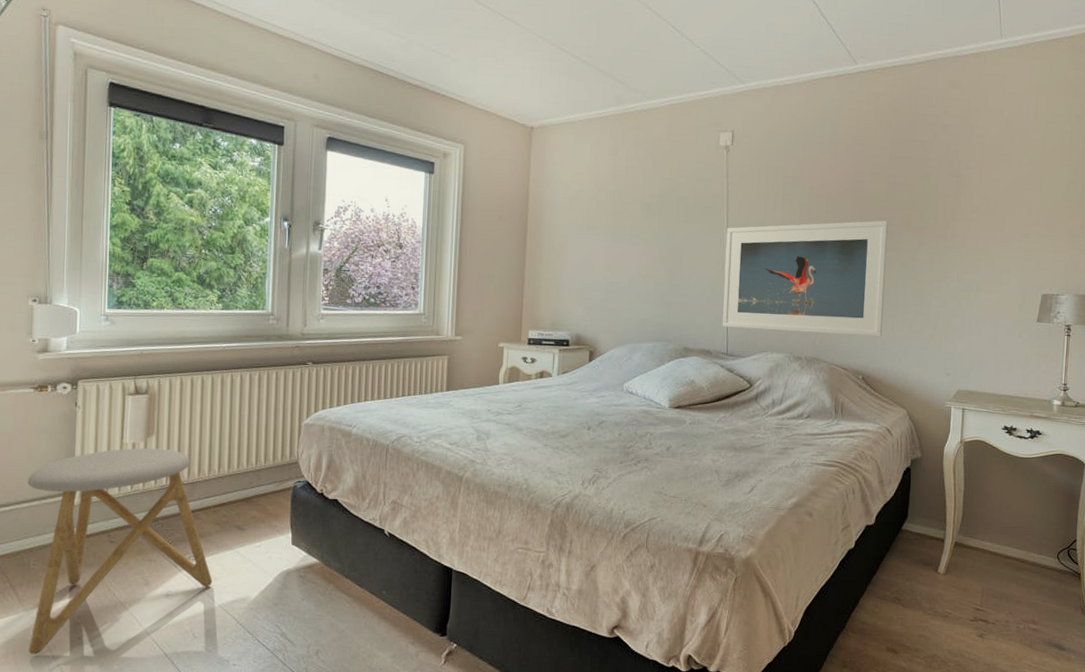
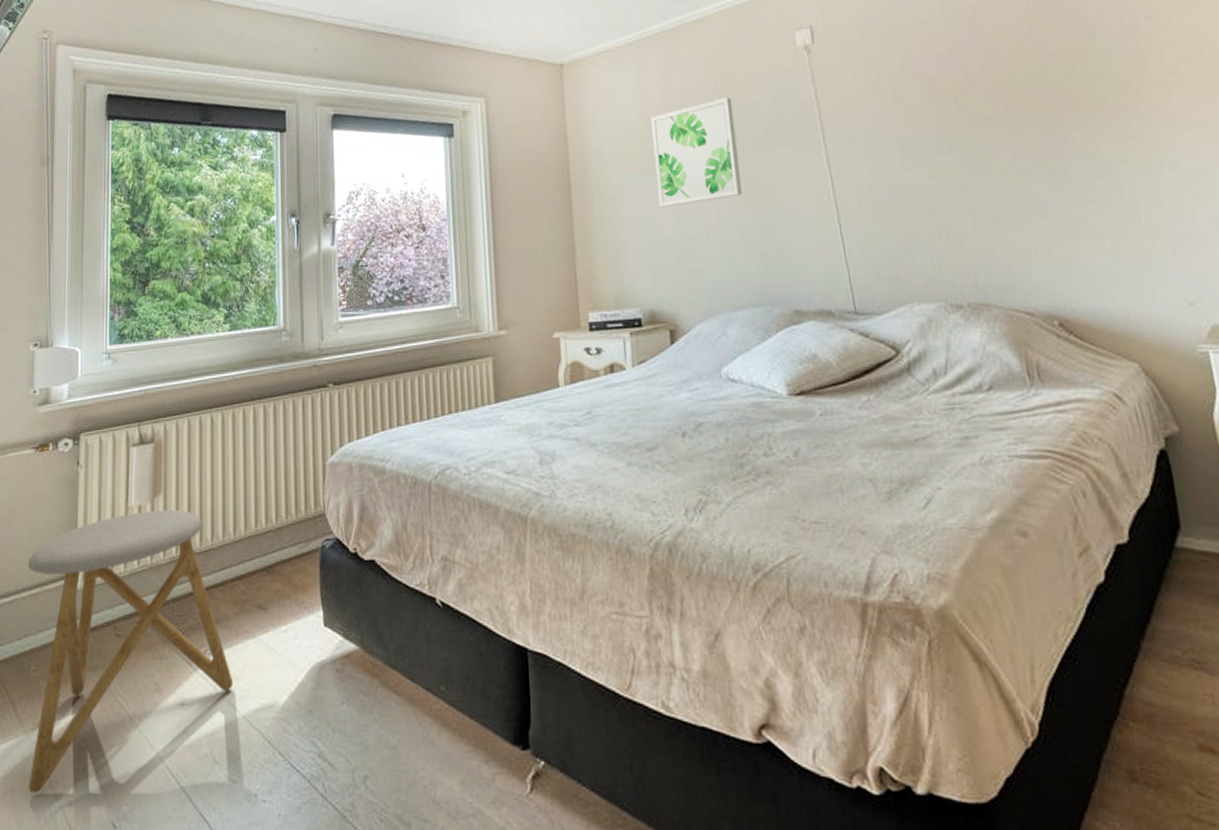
wall art: none [595,177,664,257] -> present [650,97,742,208]
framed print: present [723,220,888,337] -> none [825,104,1076,277]

